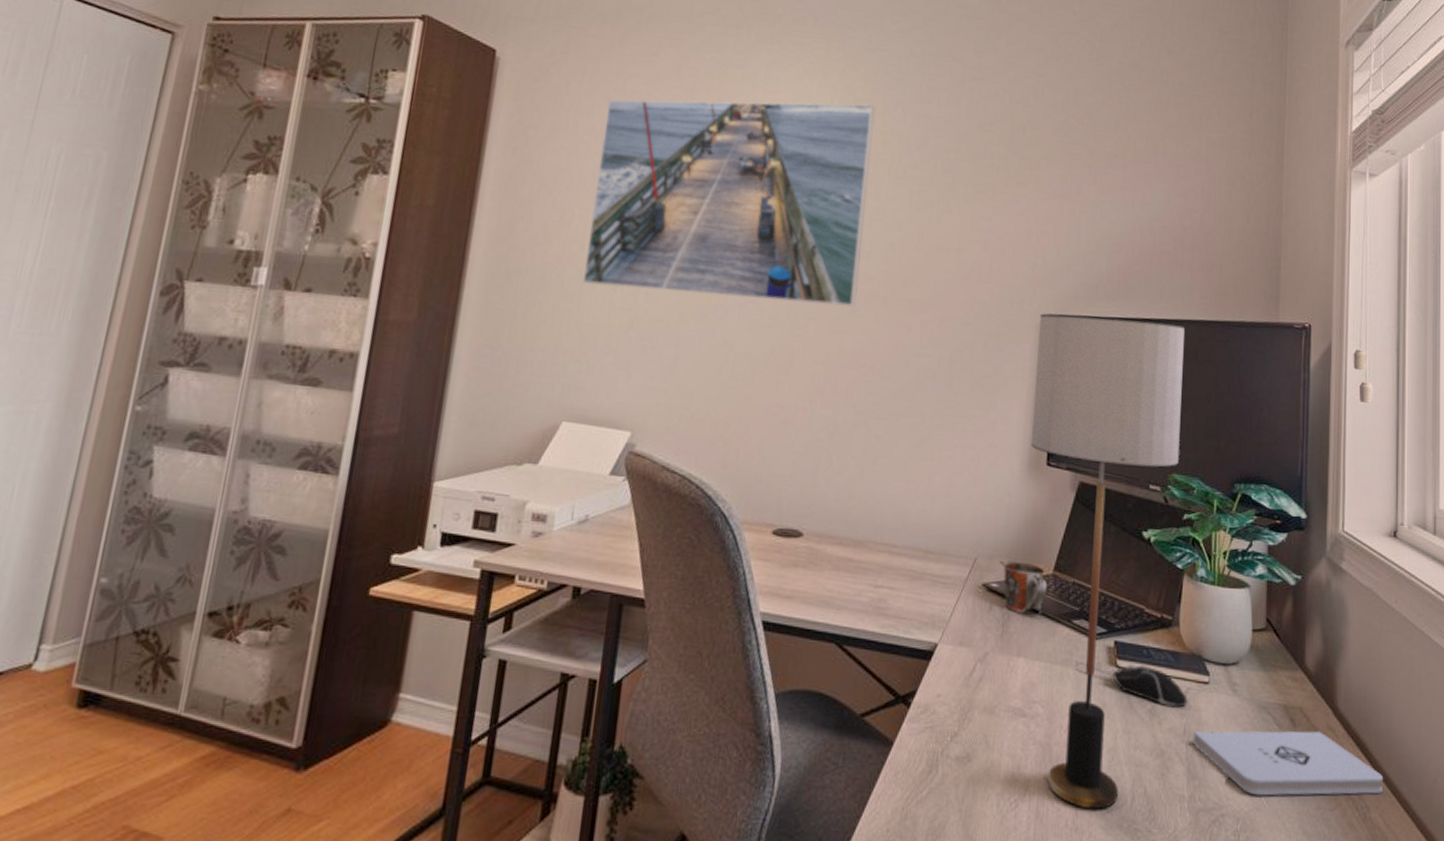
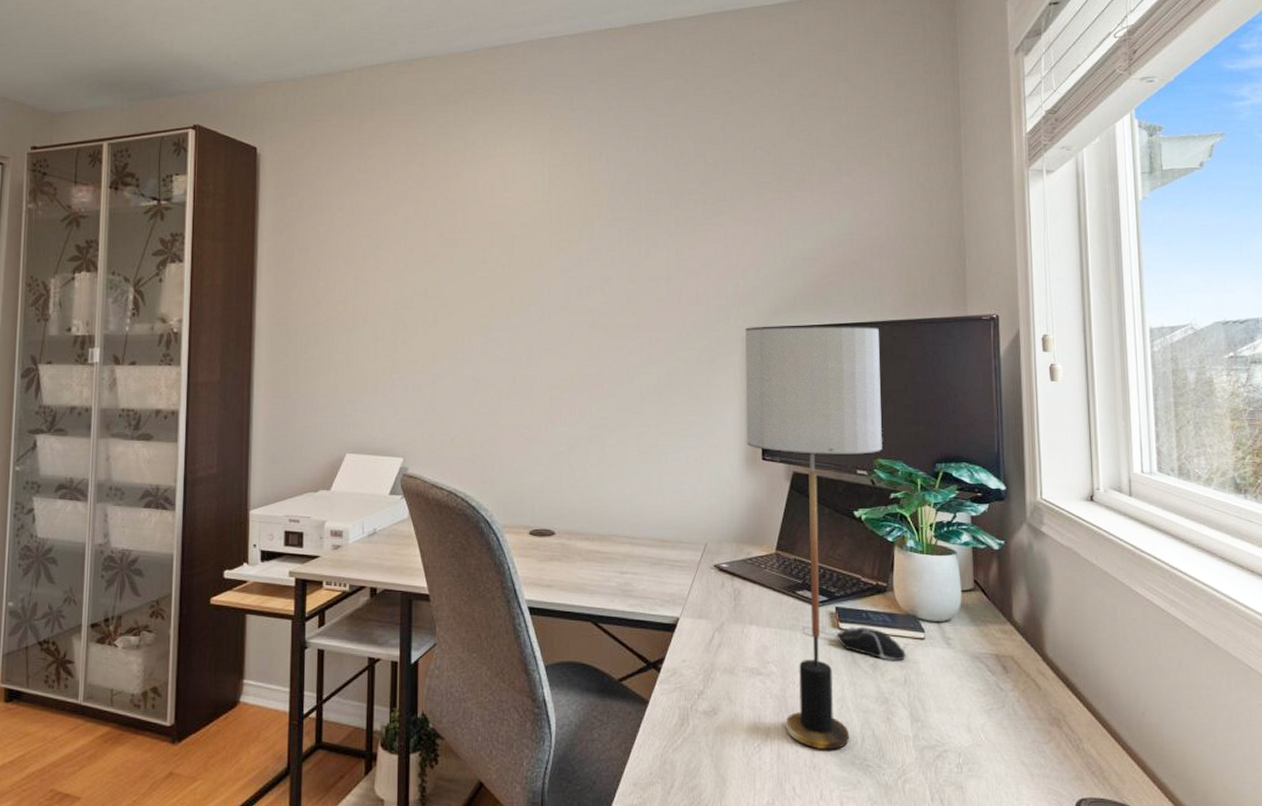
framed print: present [582,99,876,307] -> none [349,158,583,339]
mug: present [999,560,1048,614] -> none [727,544,772,587]
notepad: present [1193,730,1384,796] -> none [913,676,1095,733]

